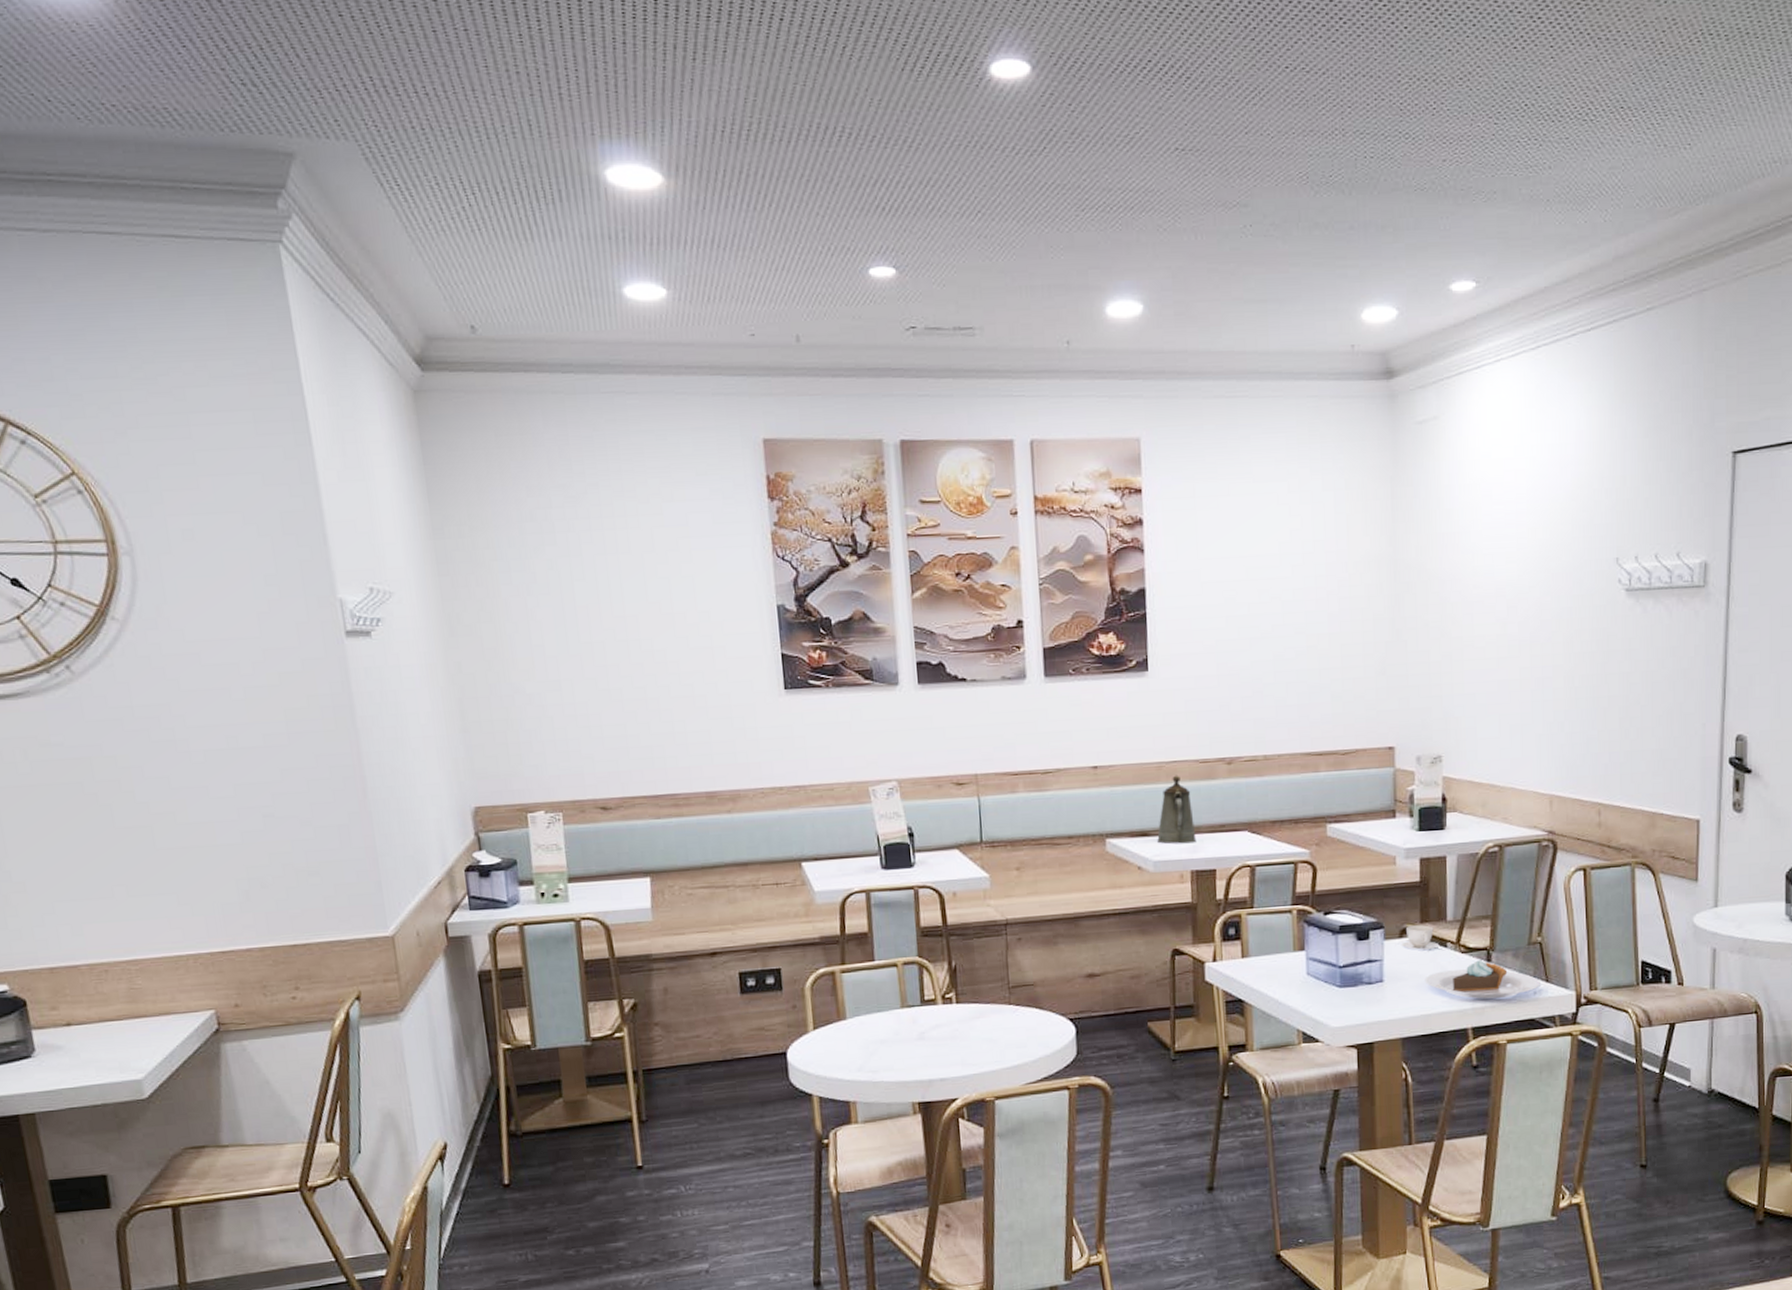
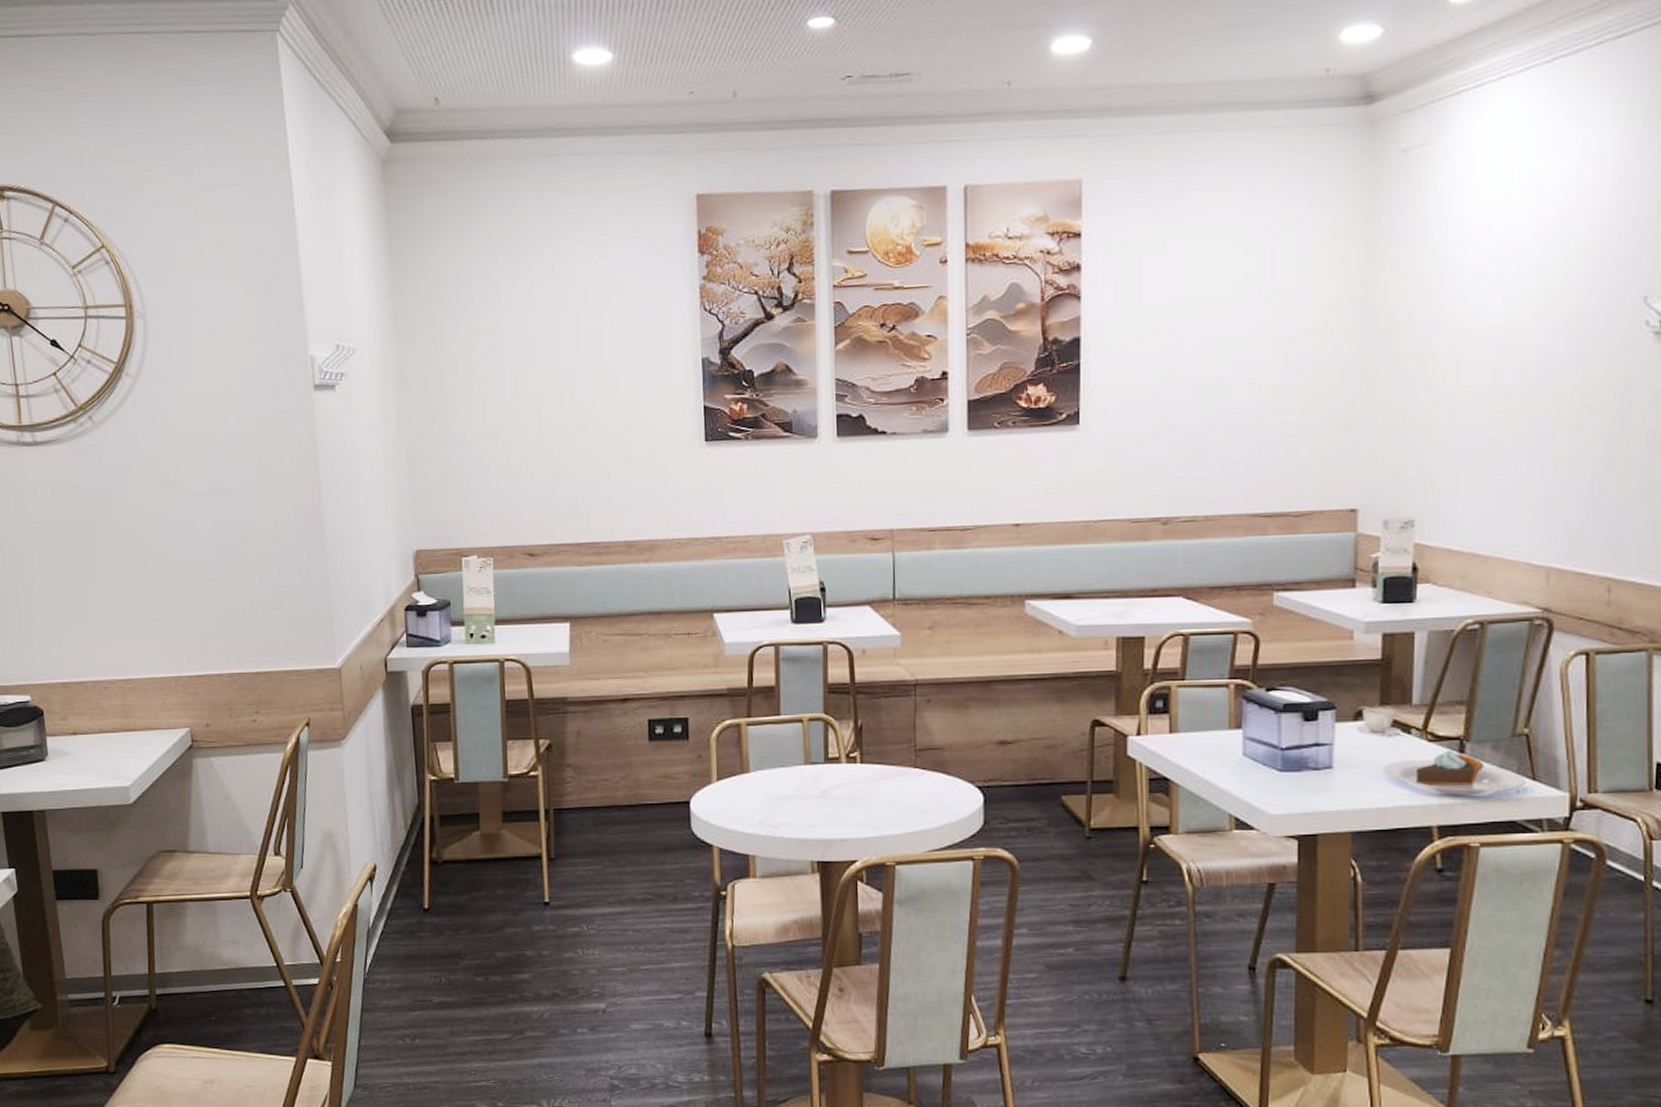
coffee pot: present [1157,775,1197,845] -> none [1081,535,1125,609]

